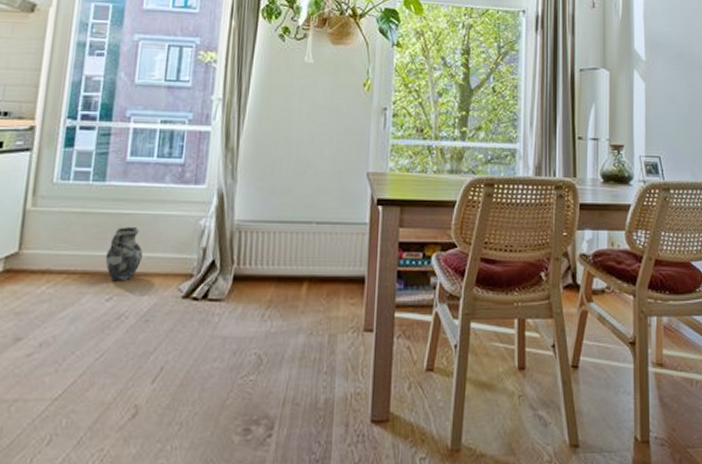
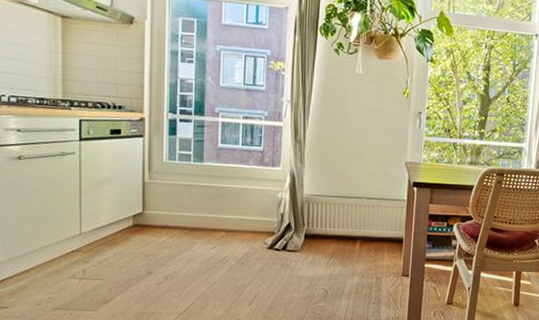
ceramic jug: present [105,227,143,282] -> none [208,197,236,236]

